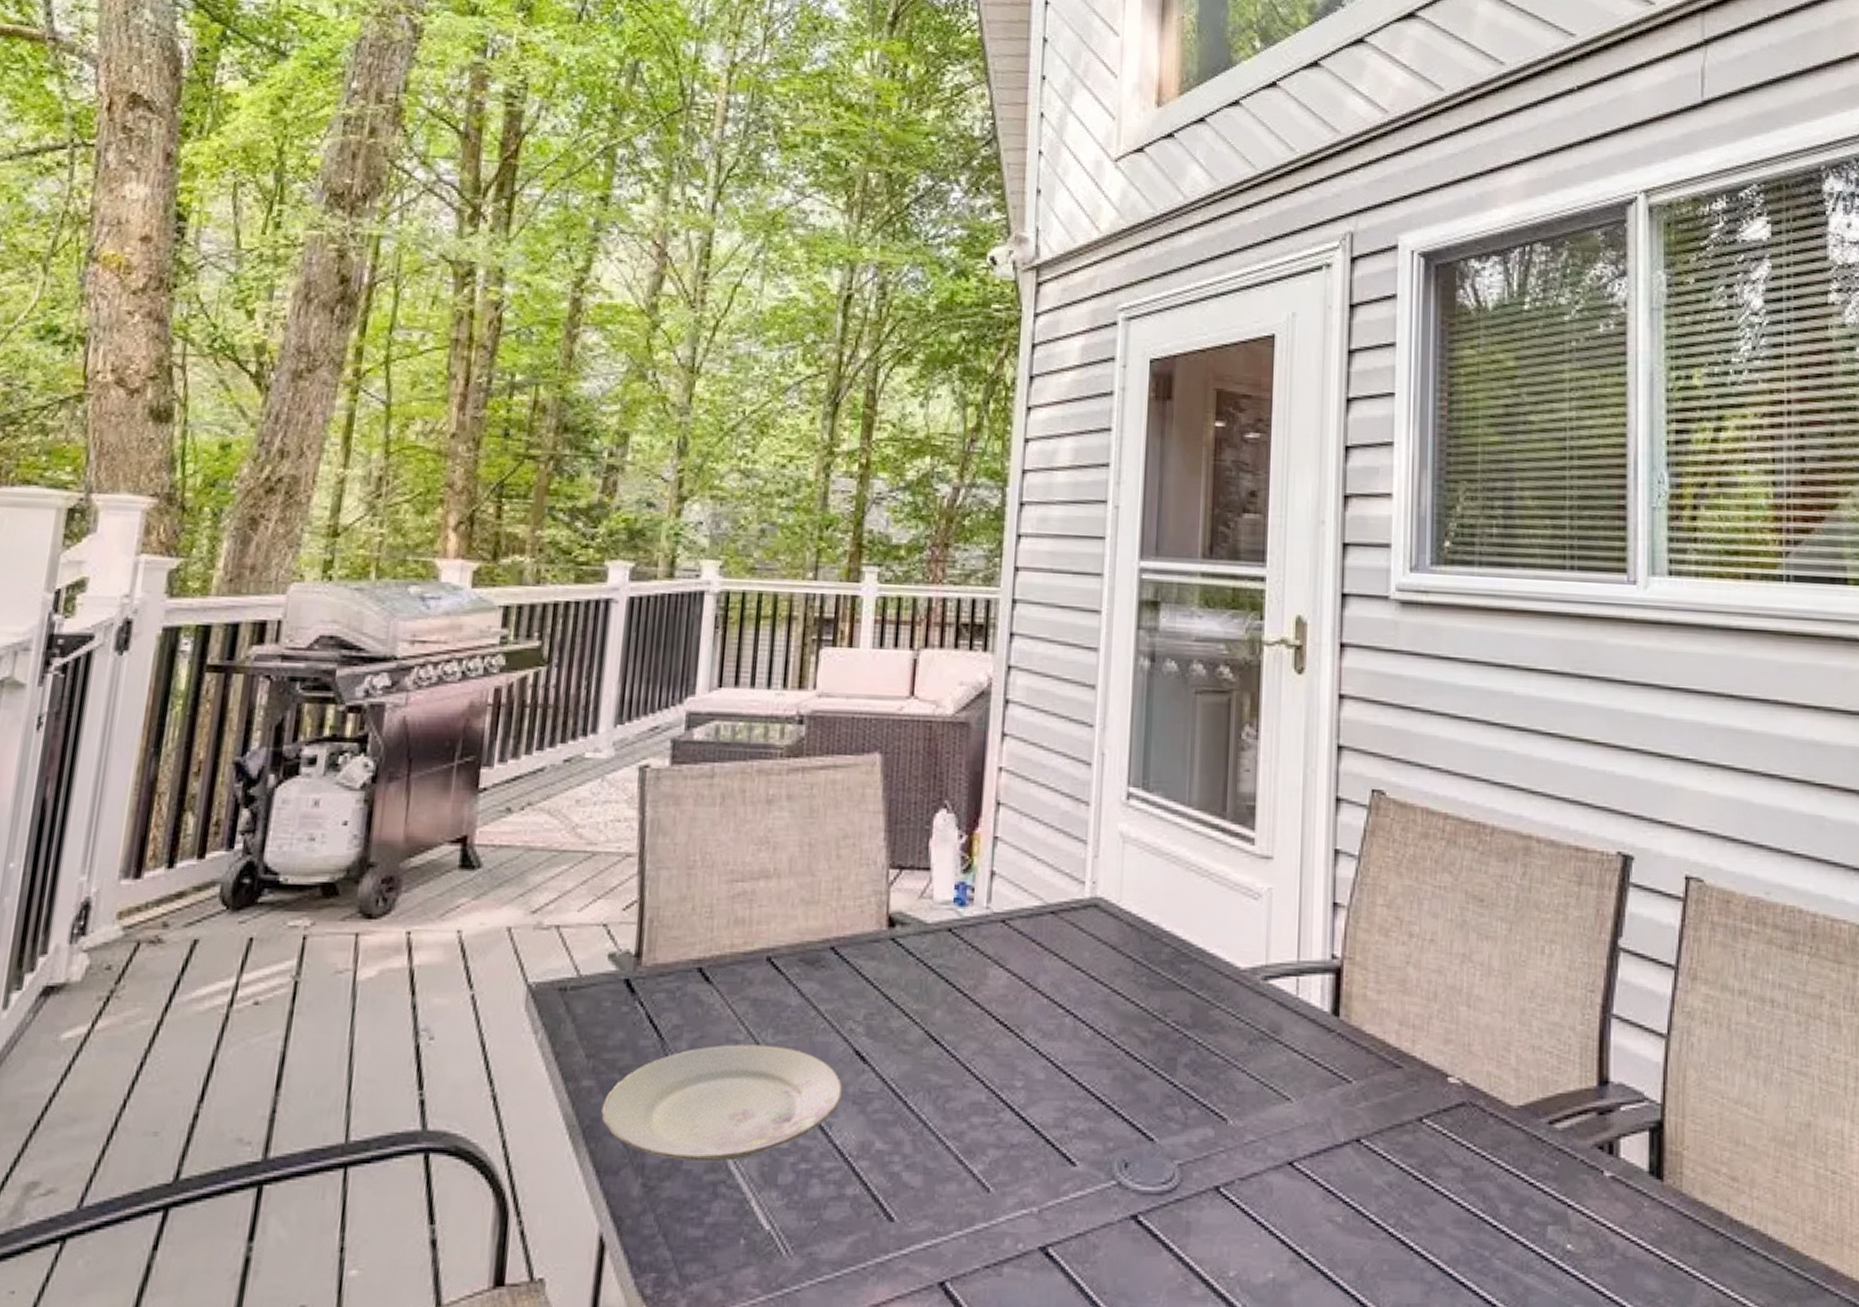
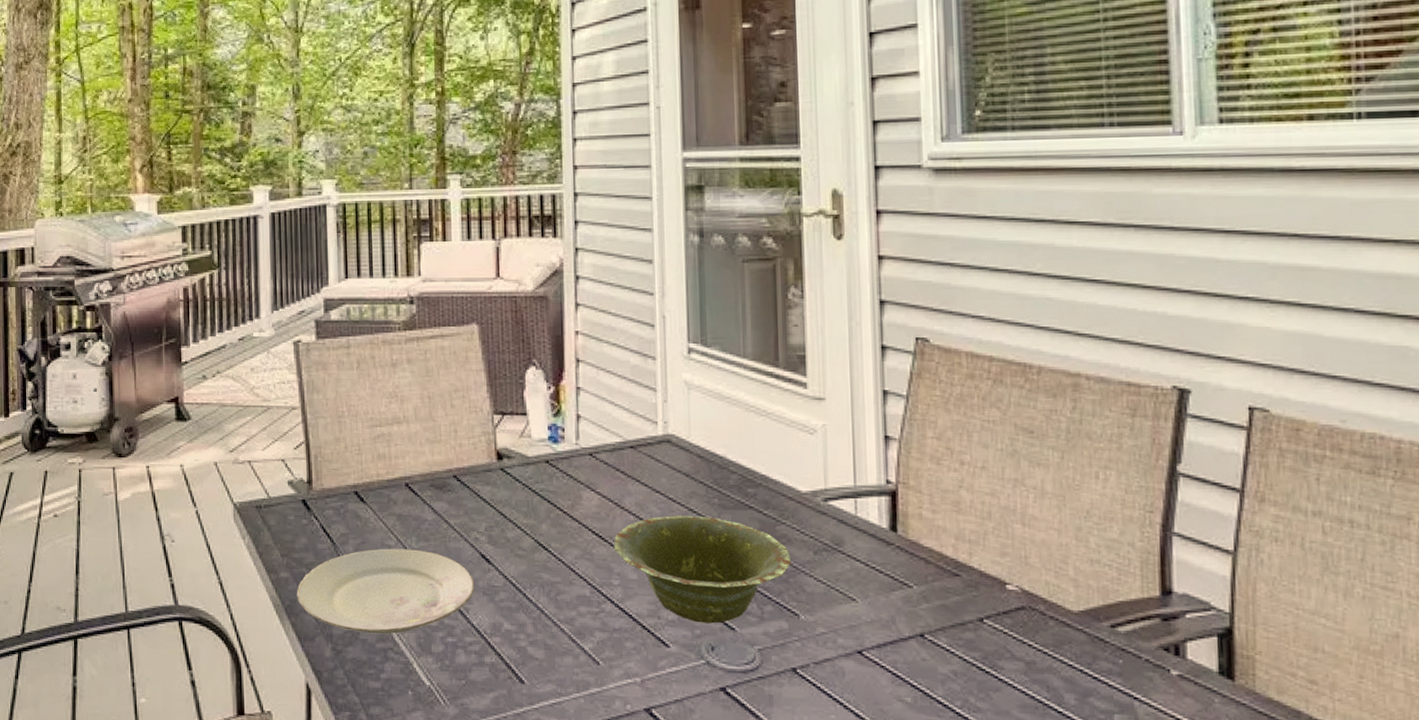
dish: none [1020,997,1224,1134] -> present [614,515,792,624]

